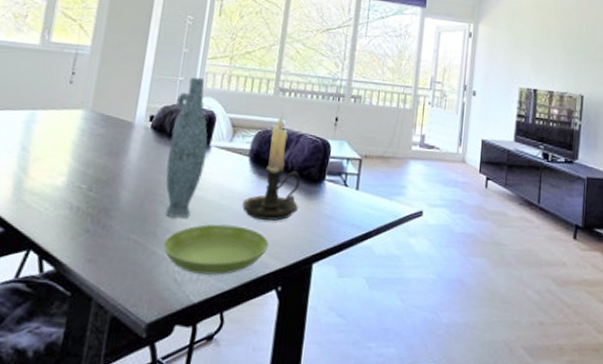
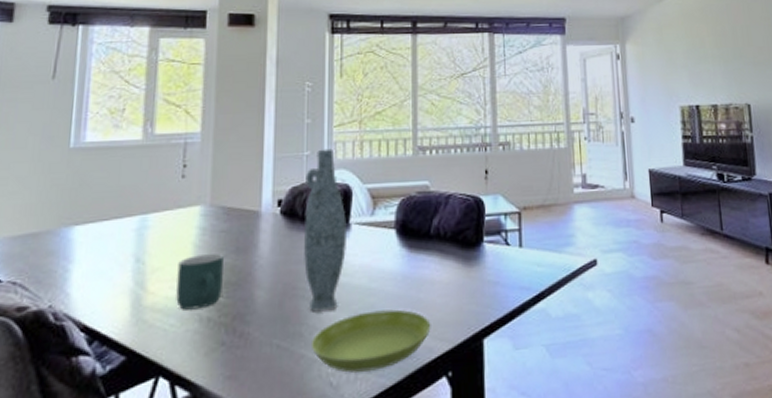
mug: none [52,152,98,199] -> present [176,254,224,310]
candle holder: present [242,111,301,221] -> none [395,172,458,299]

